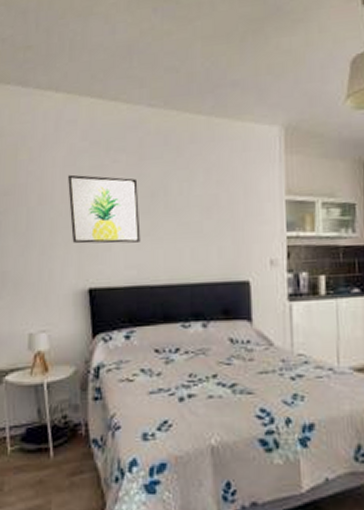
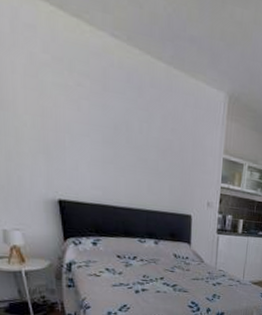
wall art: present [68,174,141,244] -> none [31,85,105,168]

